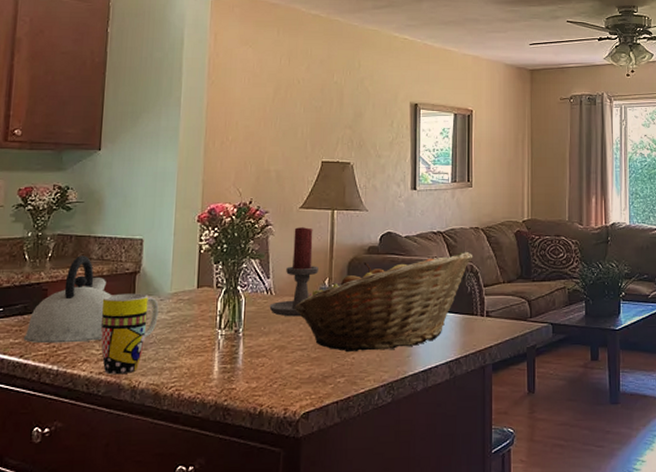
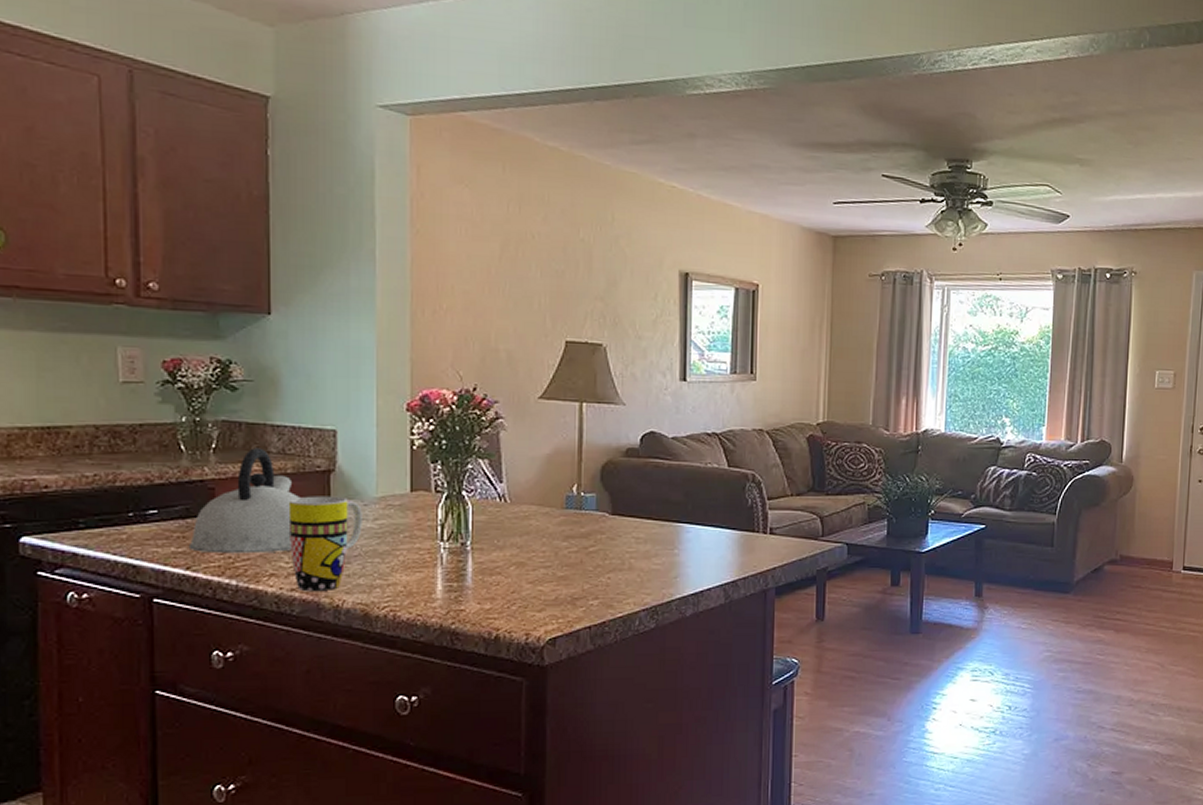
candle holder: present [269,227,319,317] -> none [503,422,564,529]
fruit basket: present [294,251,473,353] -> none [534,457,756,572]

